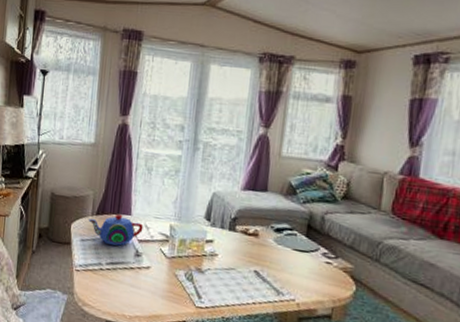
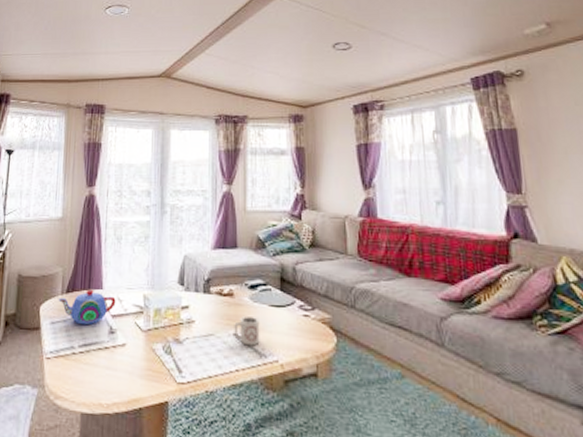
cup: none [255,256,282,284] -> present [234,317,260,346]

